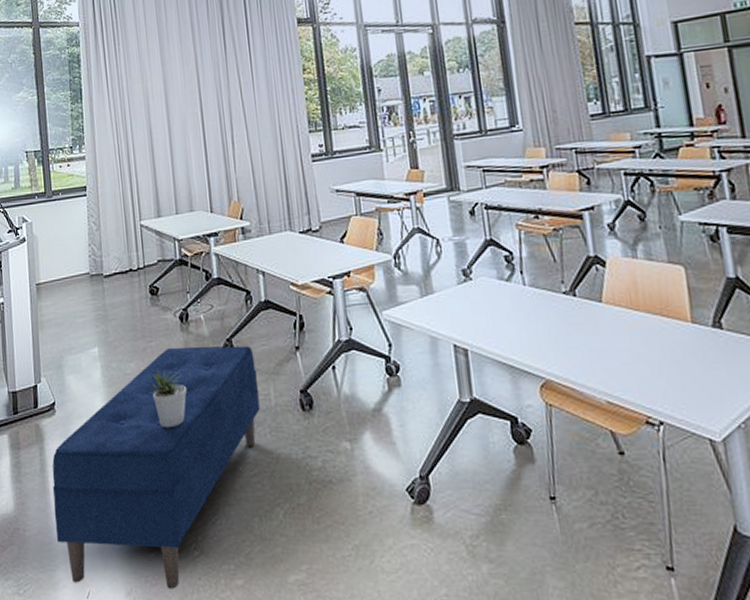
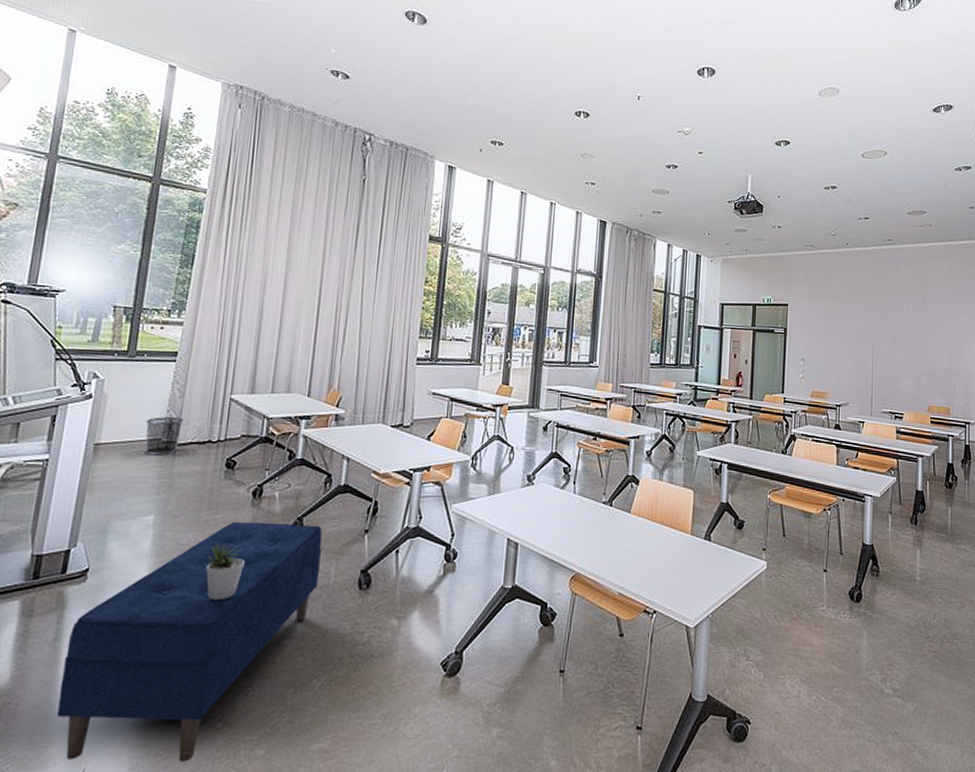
waste bin: none [74,250,105,290] -> present [144,417,184,455]

